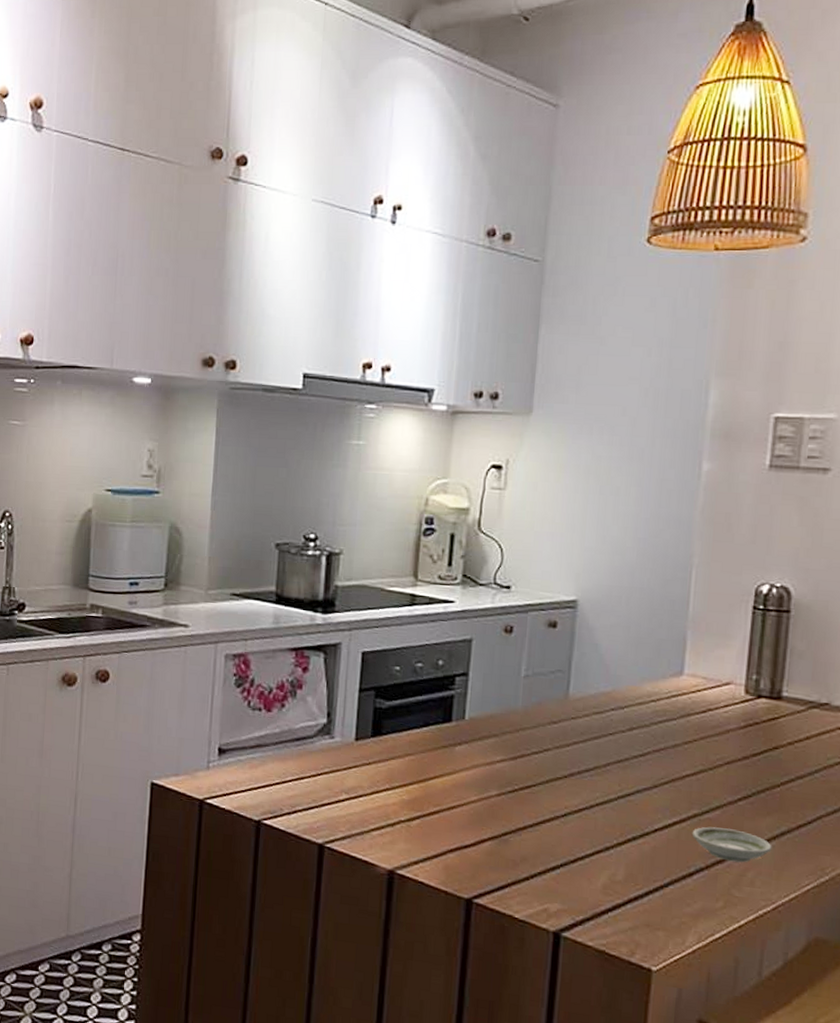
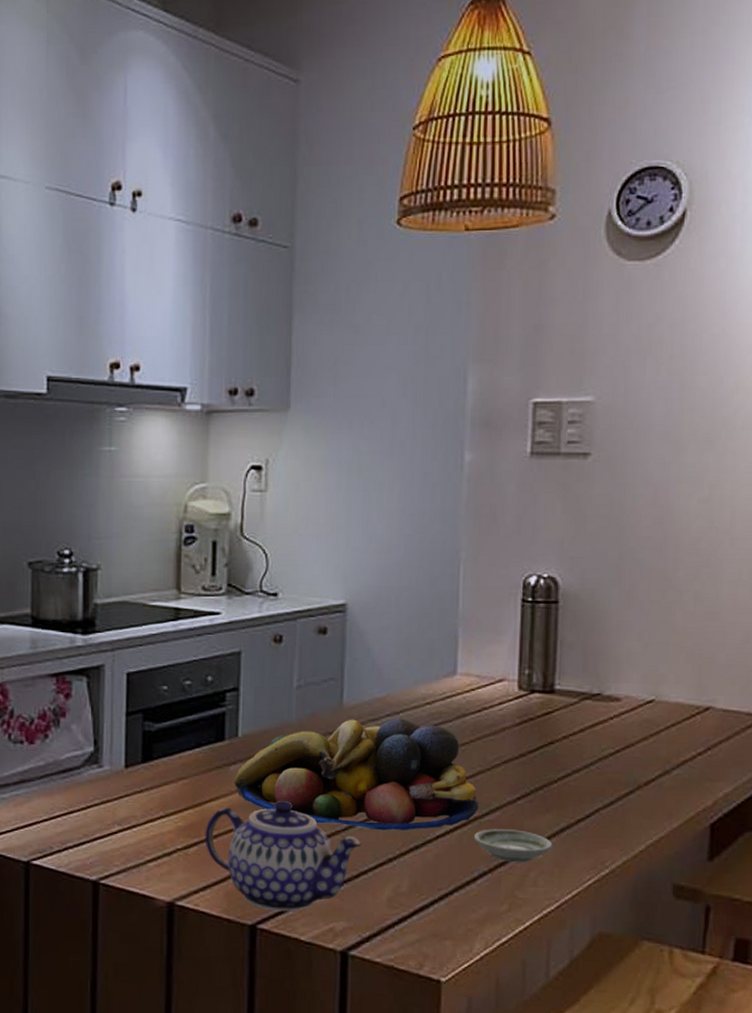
teapot: none [427,782,580,890] -> present [205,800,361,912]
fruit bowl: none [458,710,699,822] -> present [233,719,479,831]

